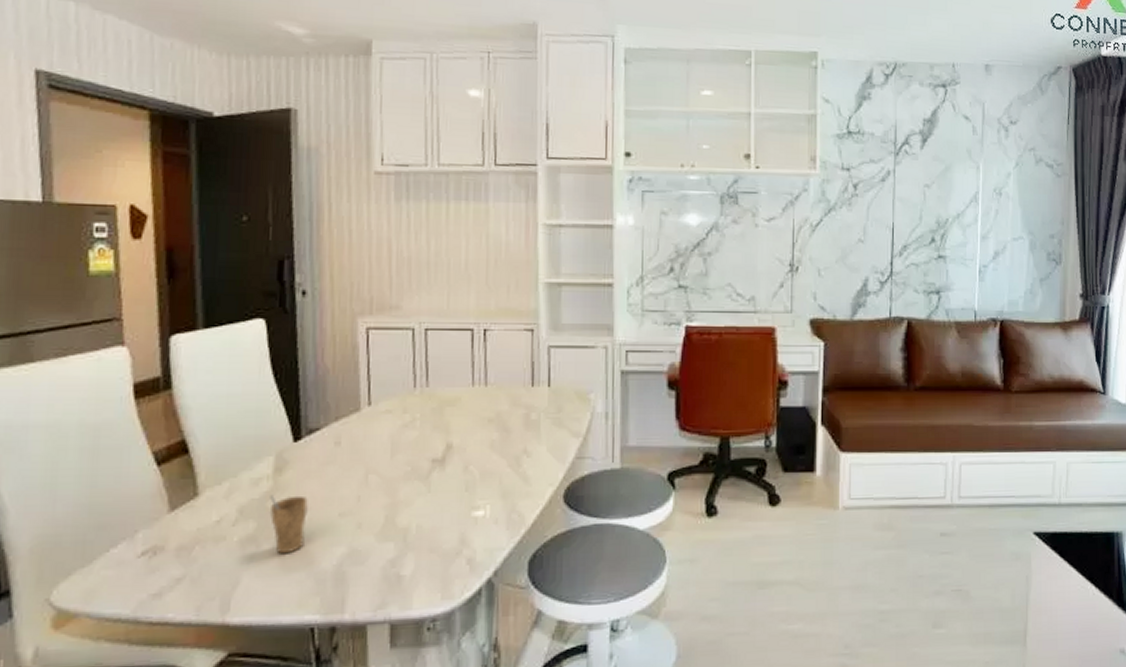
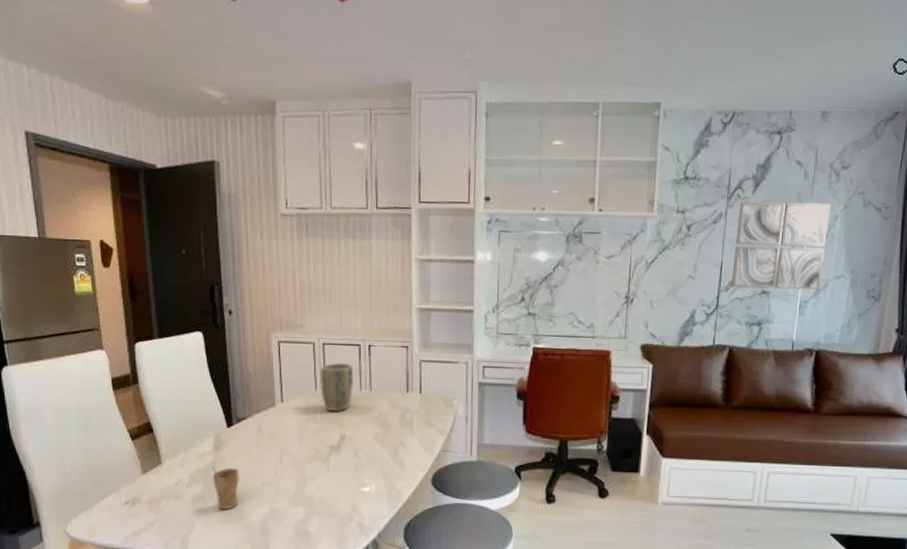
plant pot: none [421,352,464,415] -> present [320,362,354,412]
wall art: none [905,158,1003,254] -> present [731,201,831,291]

